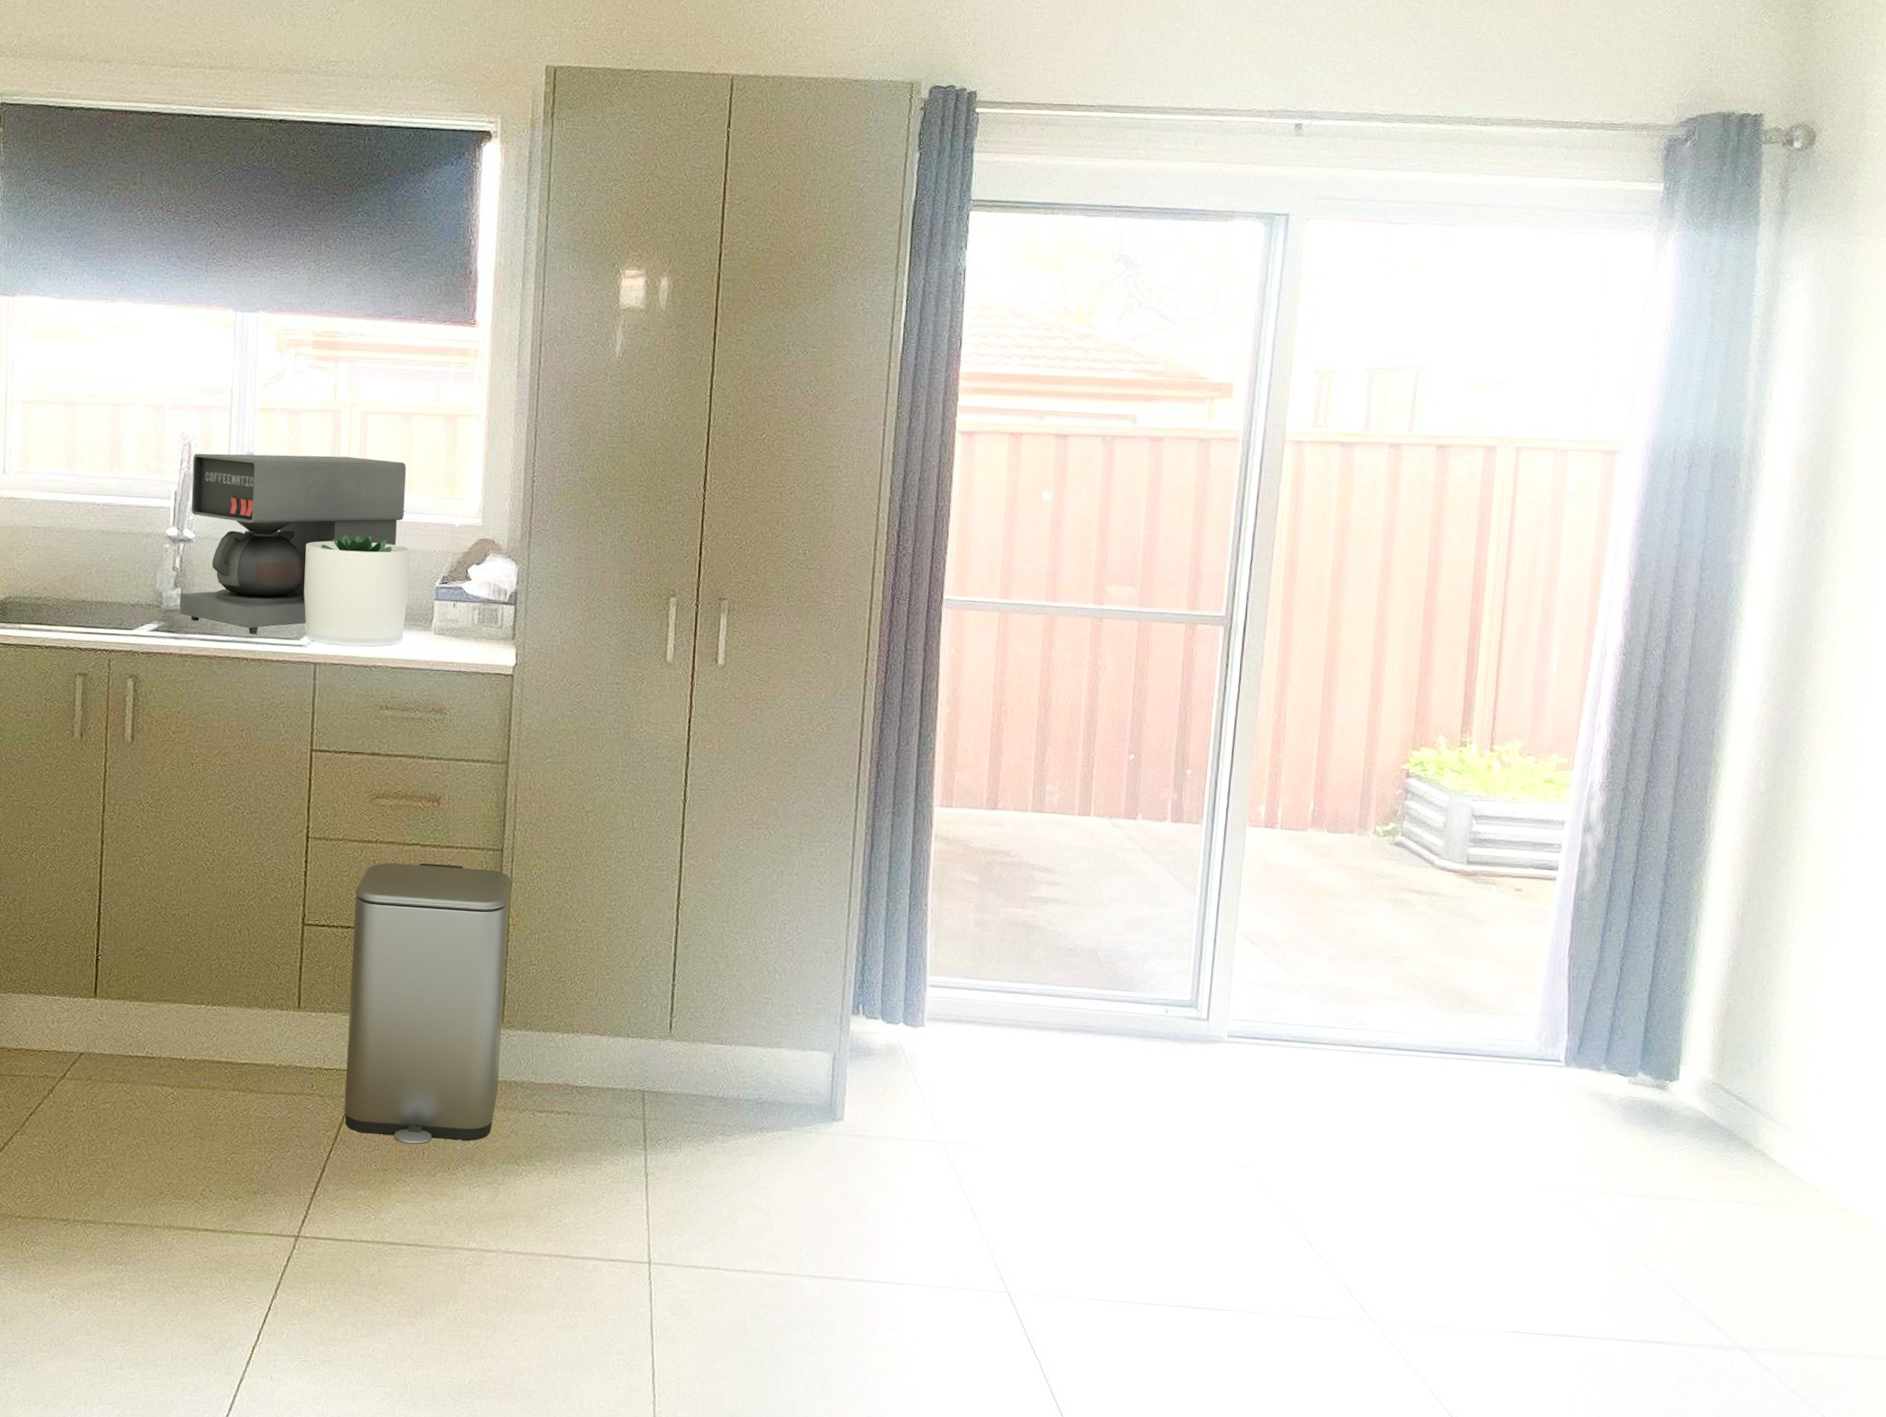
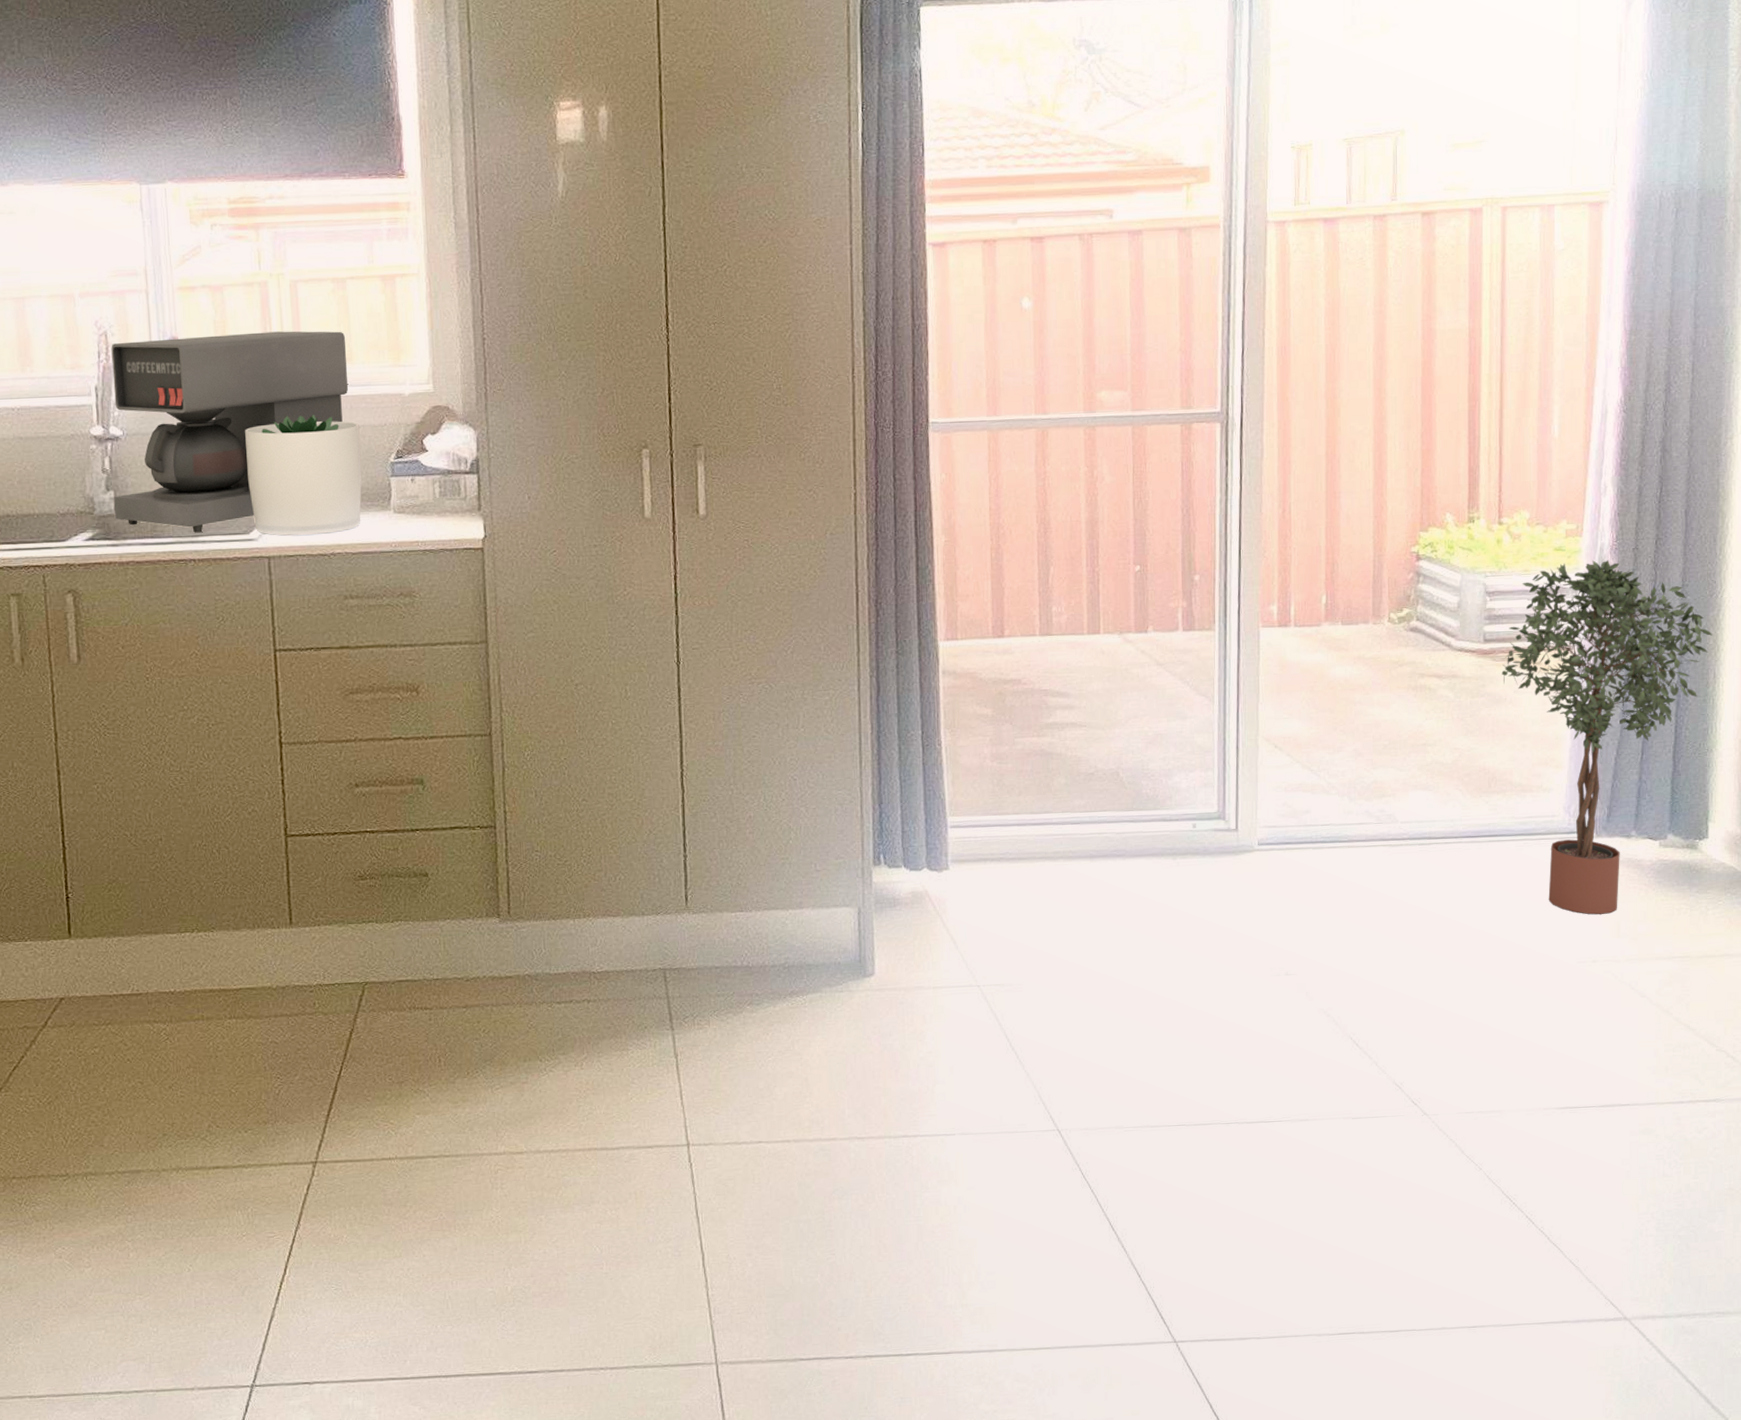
pedal bin: present [344,863,511,1145] -> none [338,755,512,1053]
potted tree: none [1482,795,1697,1144] -> present [1501,559,1713,915]

